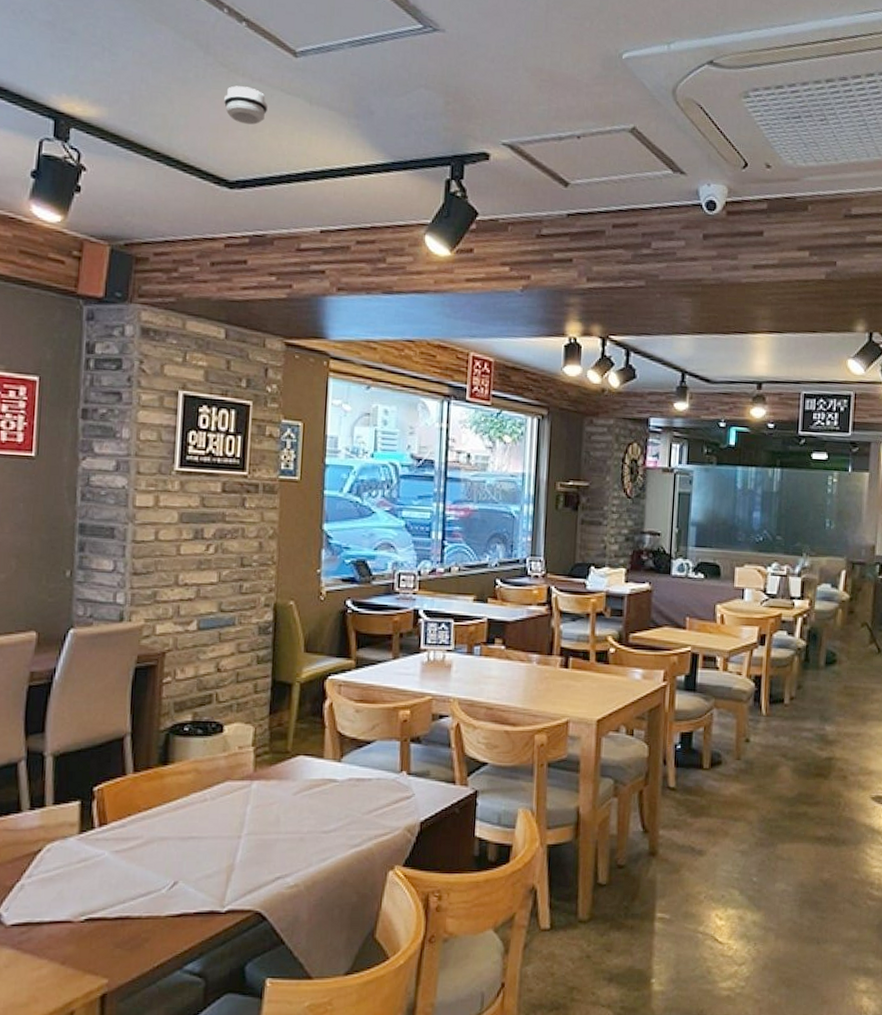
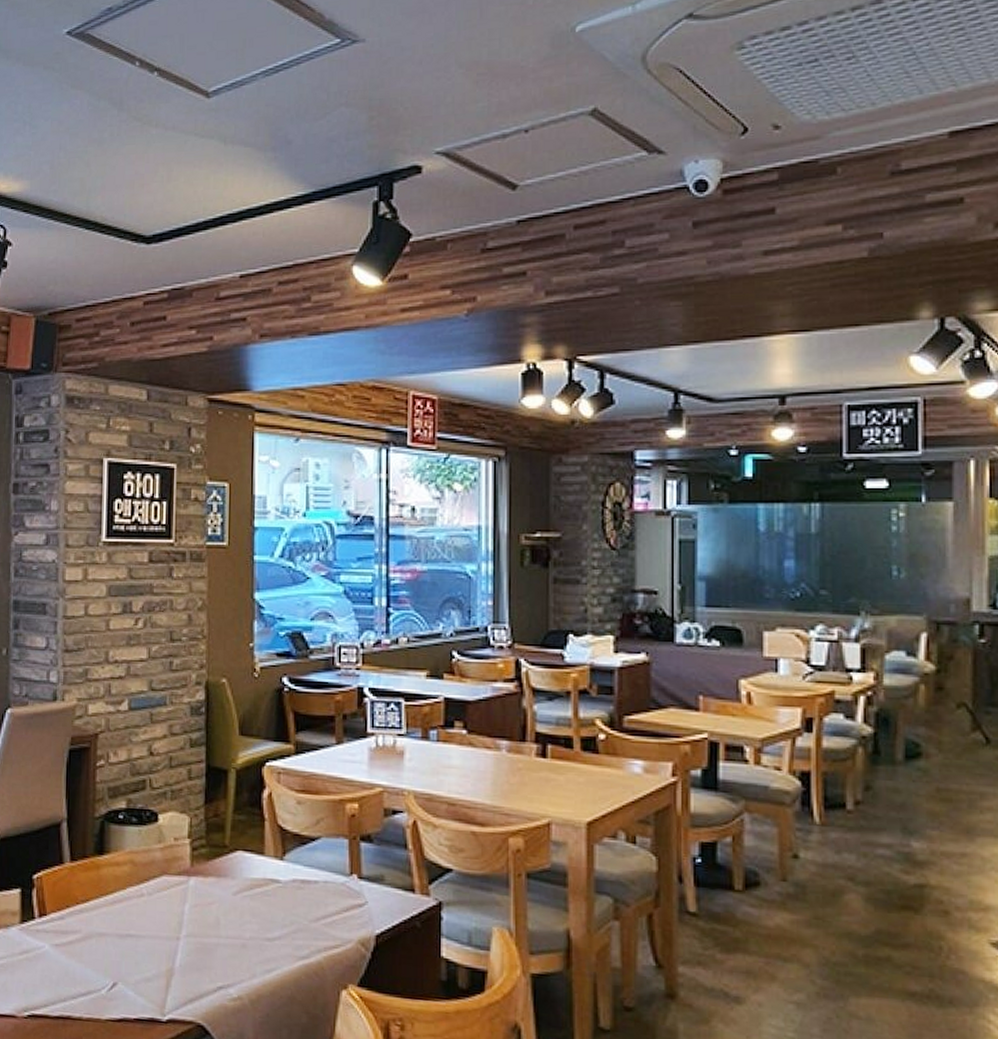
smoke detector: present [224,85,268,125] -> none [139,137,182,176]

